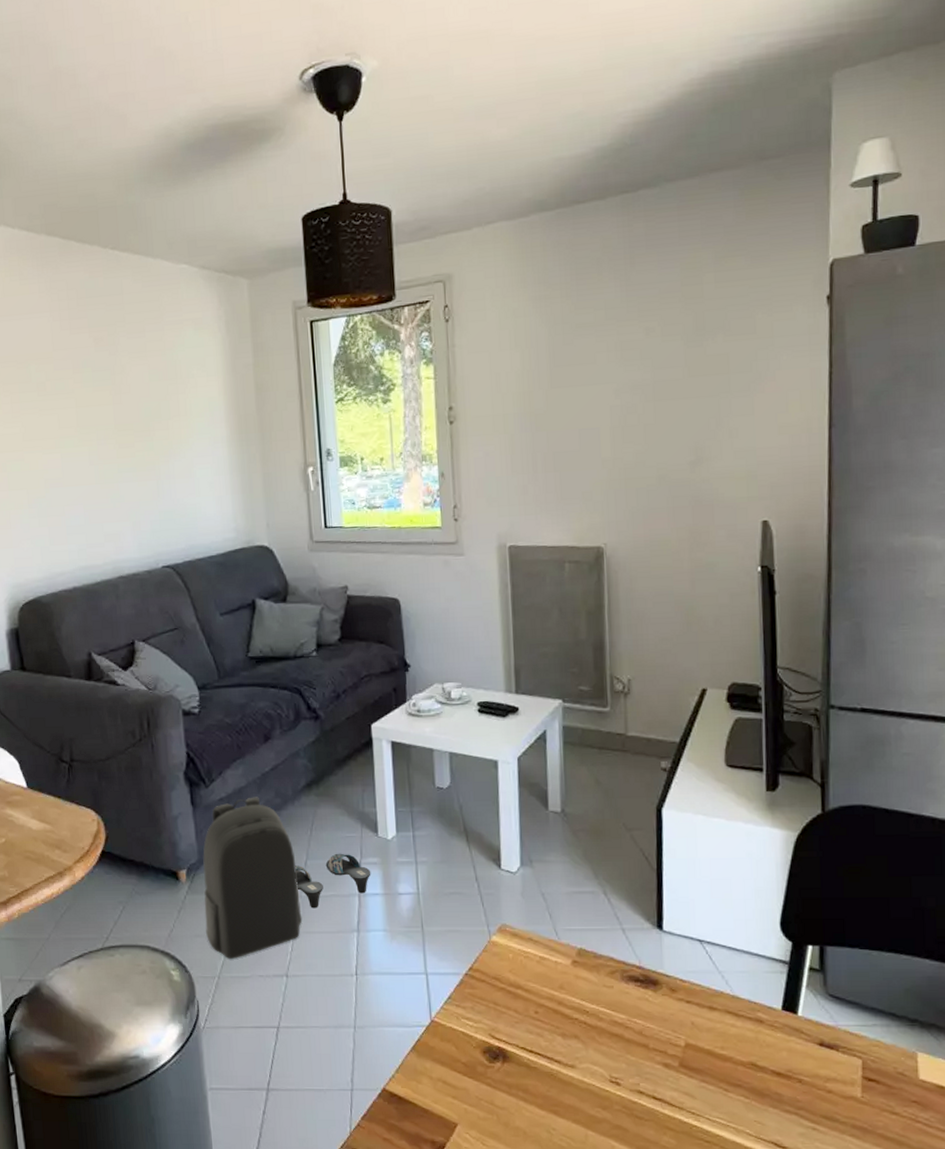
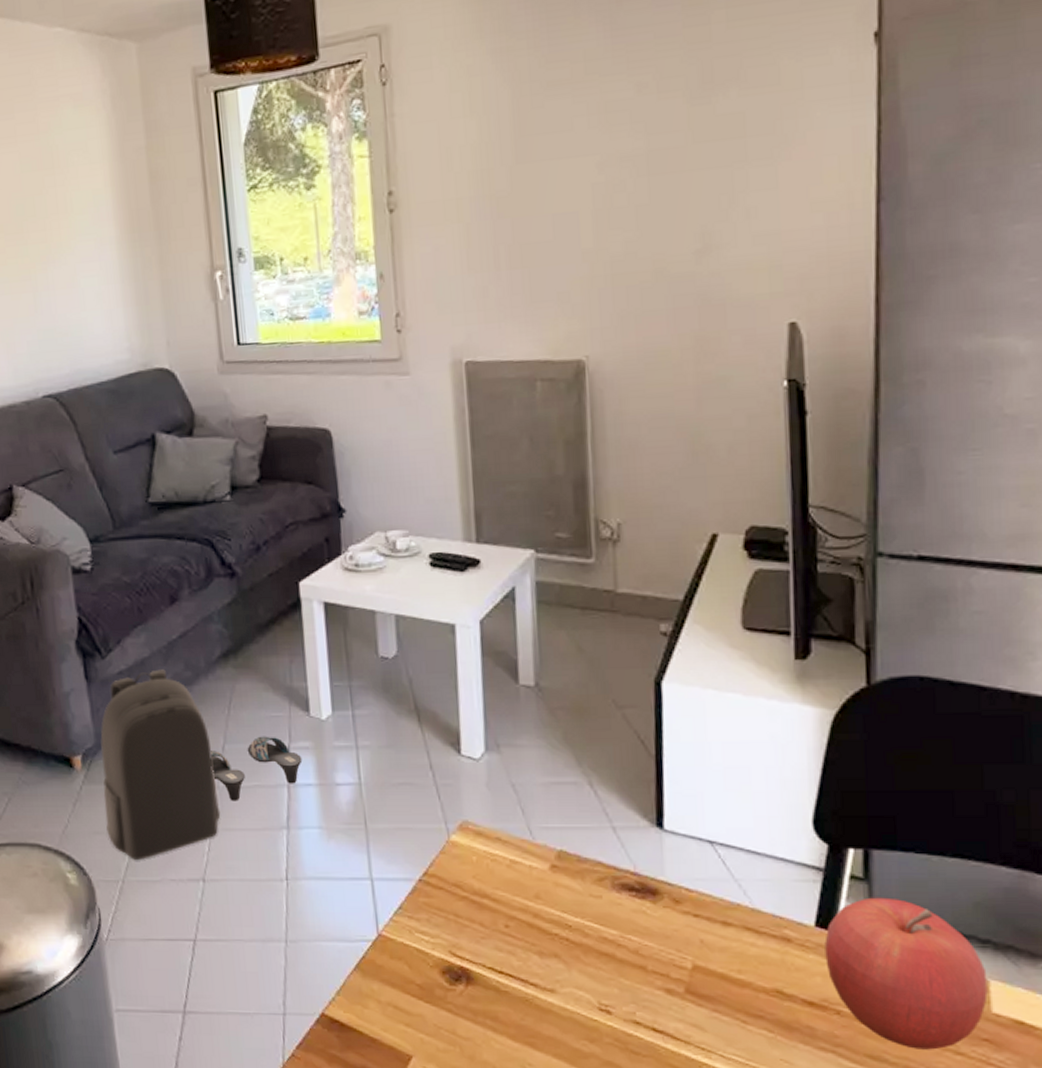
fruit: none [789,985,916,1111] -> present [824,897,988,1050]

